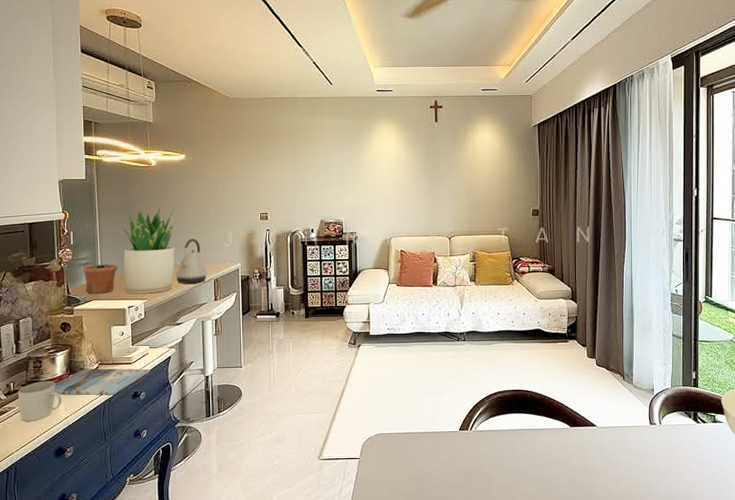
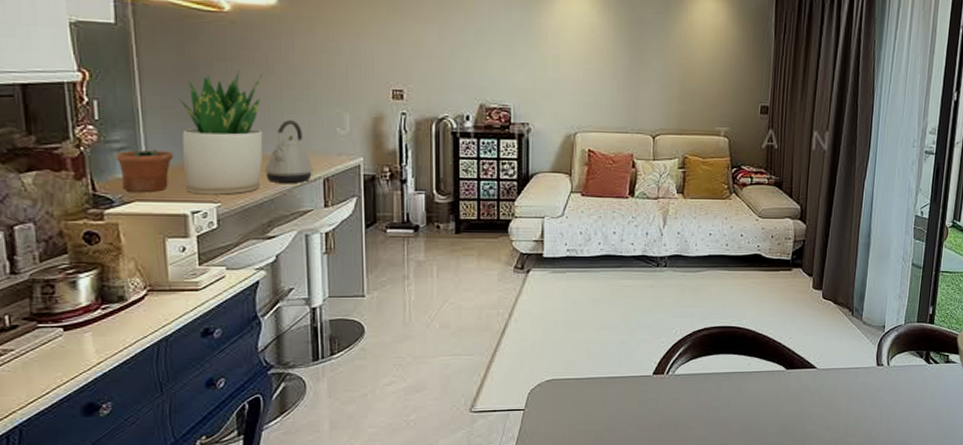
mug: present [18,381,62,421] -> none [17,312,91,369]
magazine: present [54,368,150,395] -> none [77,296,229,332]

